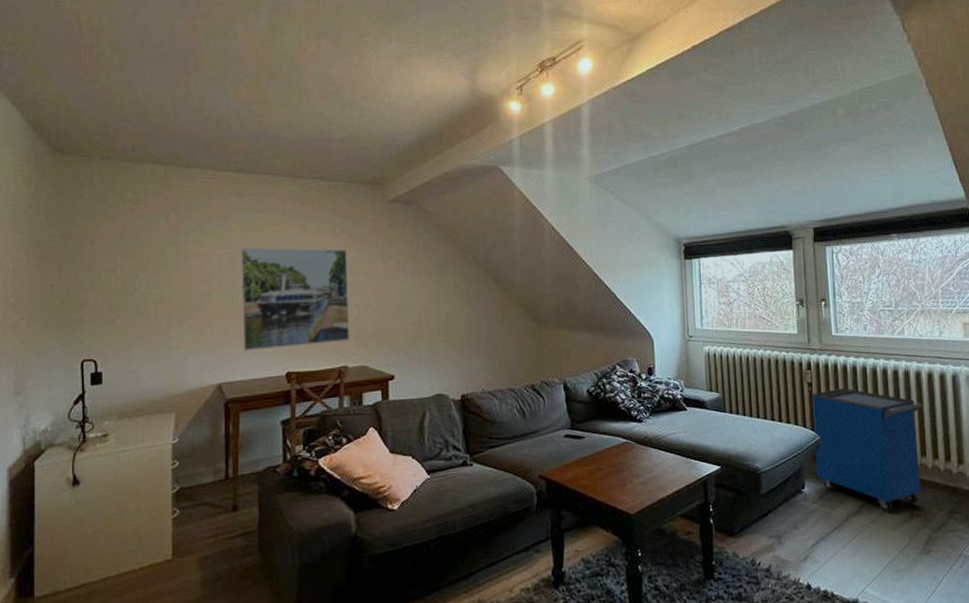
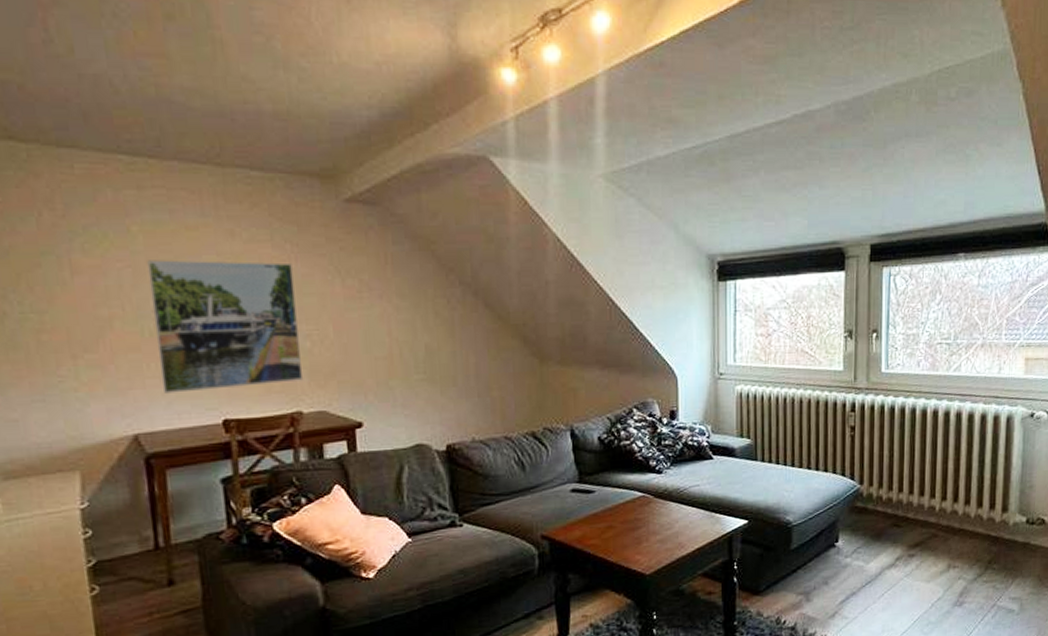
cabinet: present [812,387,923,513] -> none [852,431,972,565]

